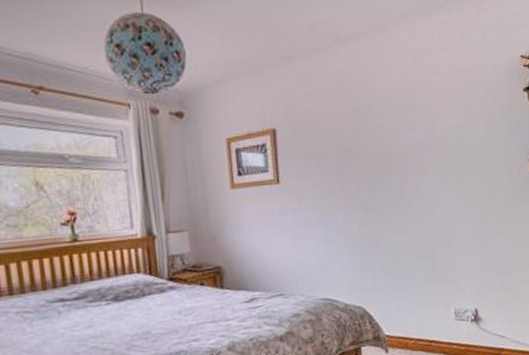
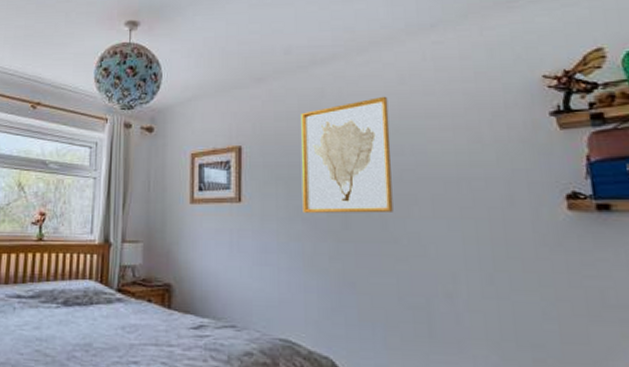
wall art: none [329,75,408,189] -> present [300,96,394,213]

